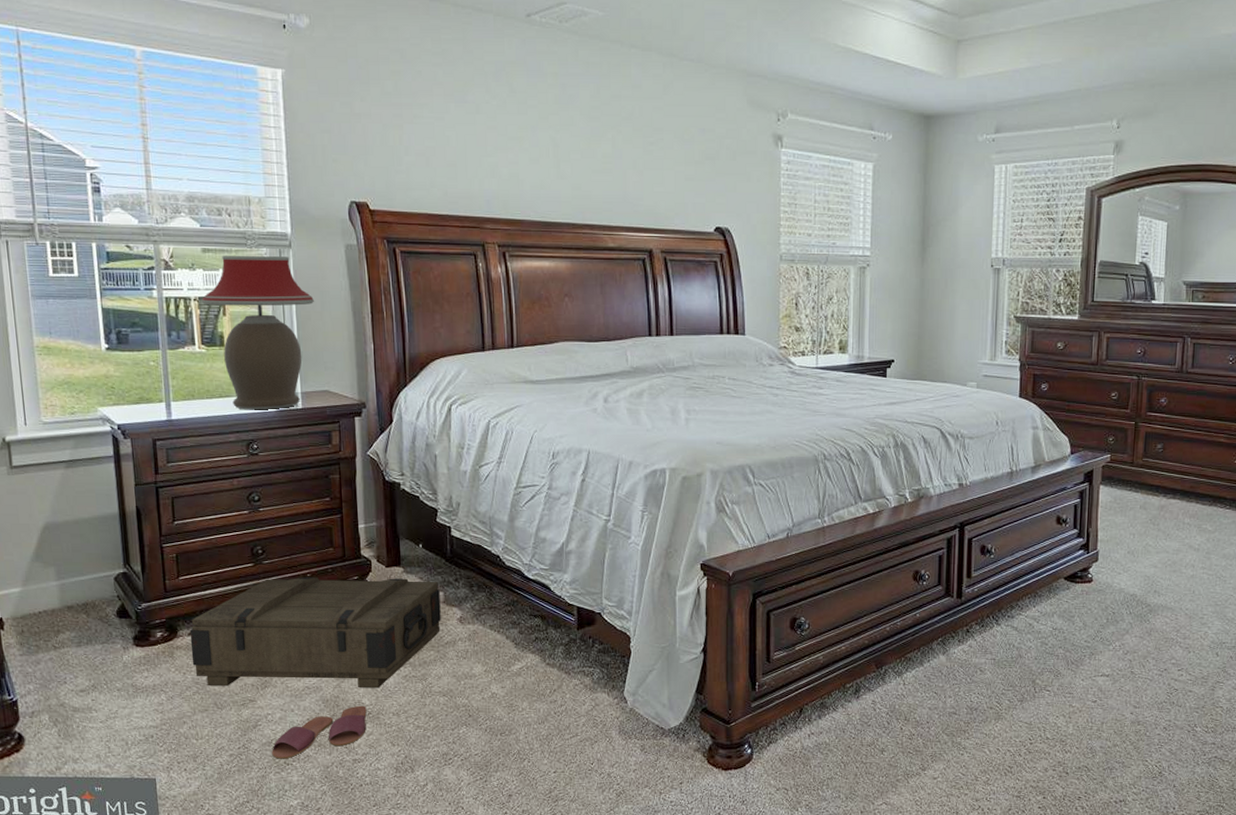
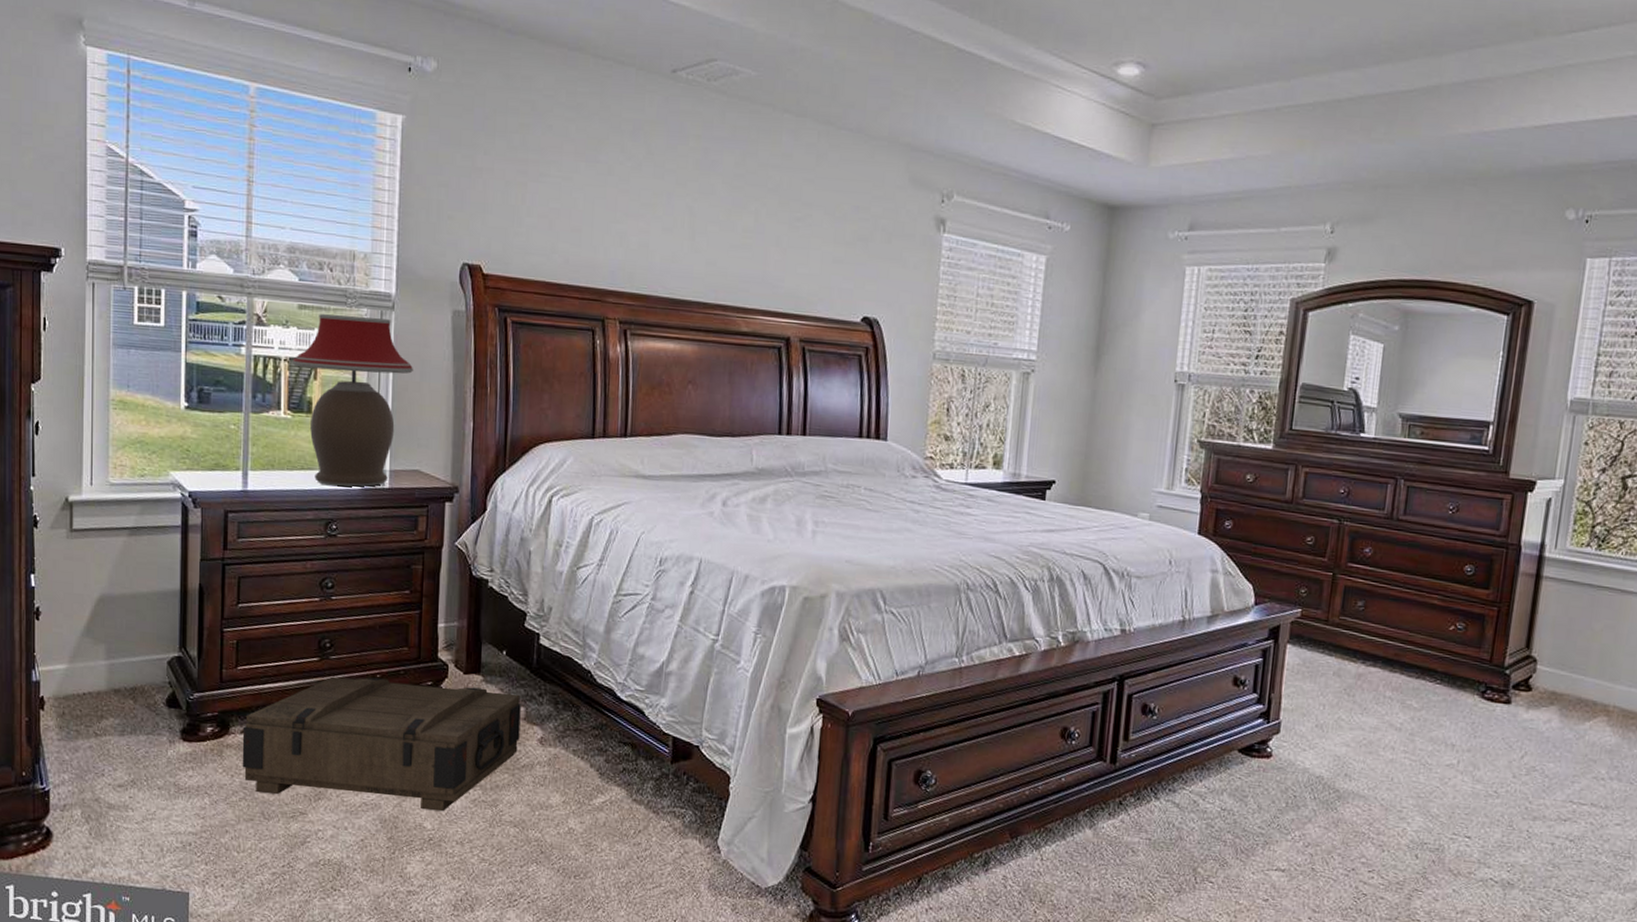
slippers: present [272,705,367,759] -> none [319,829,428,884]

